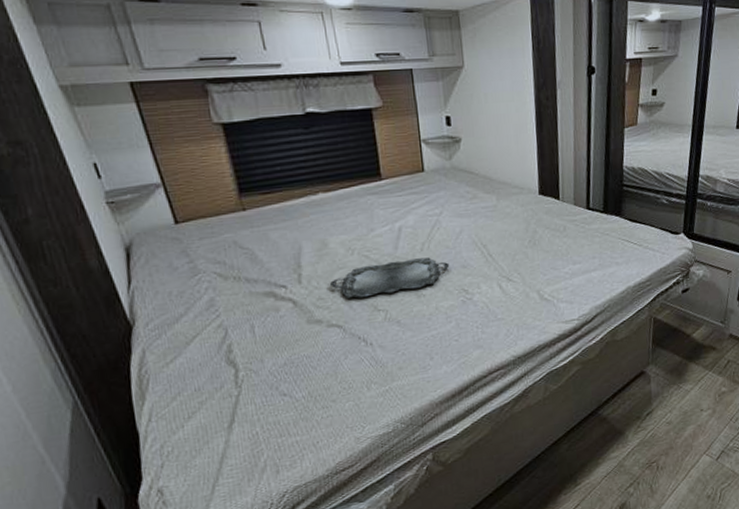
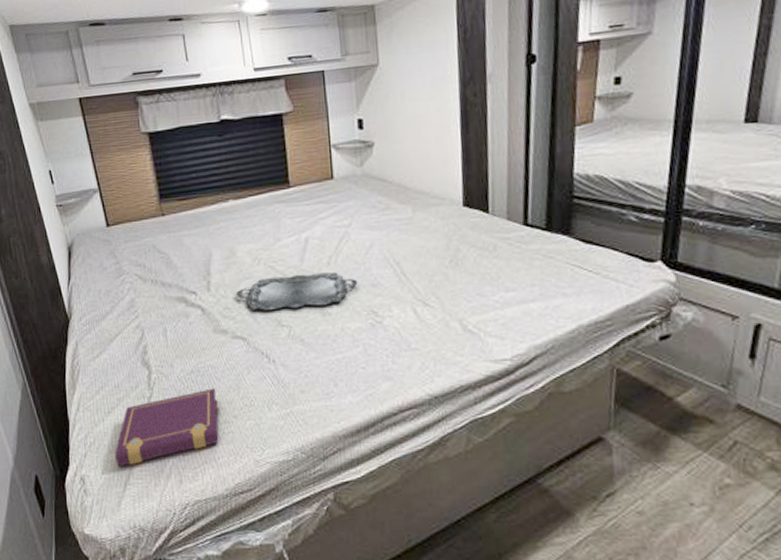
book: none [199,377,318,471] -> present [115,388,220,467]

